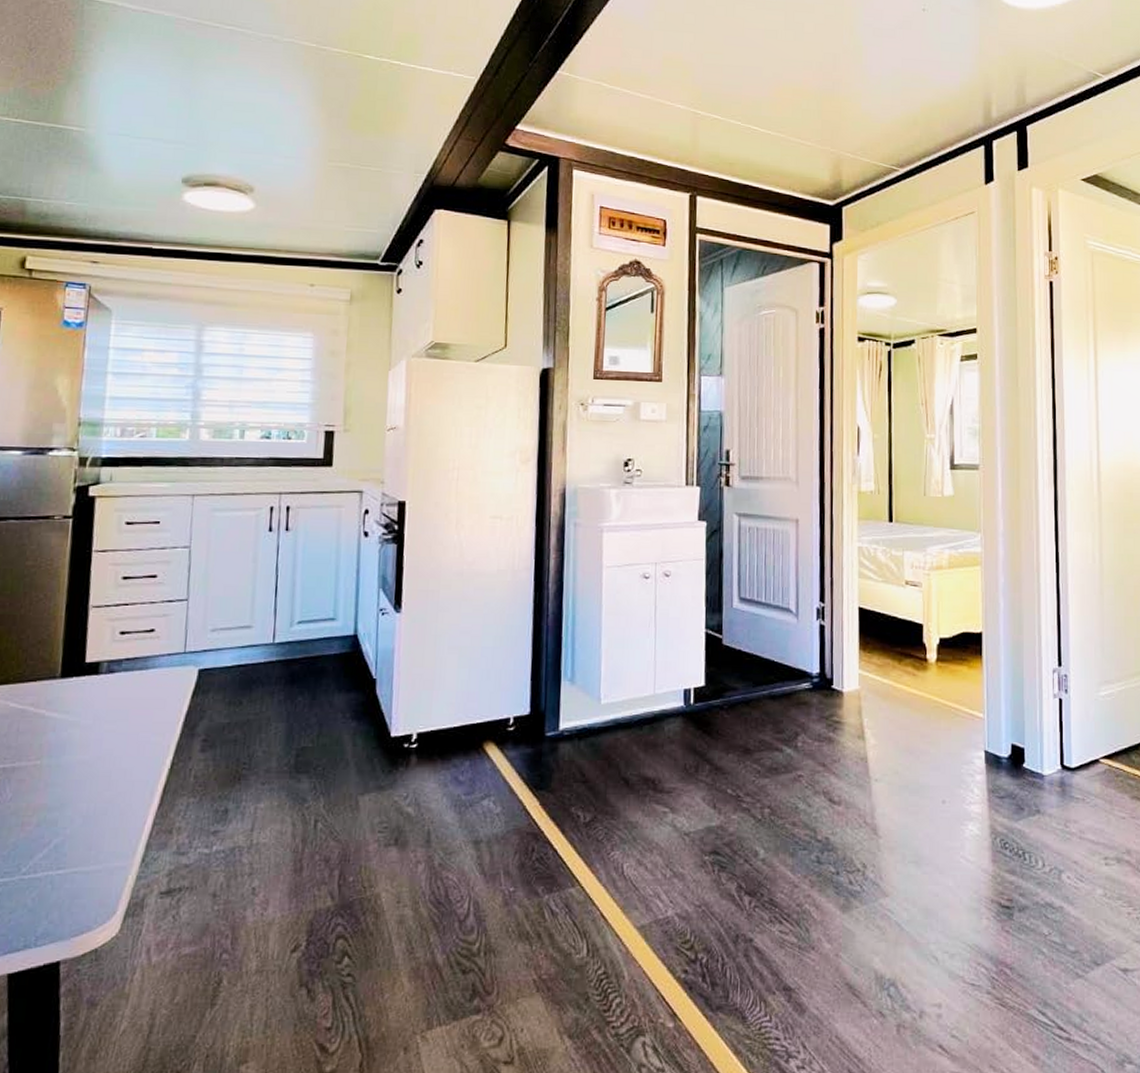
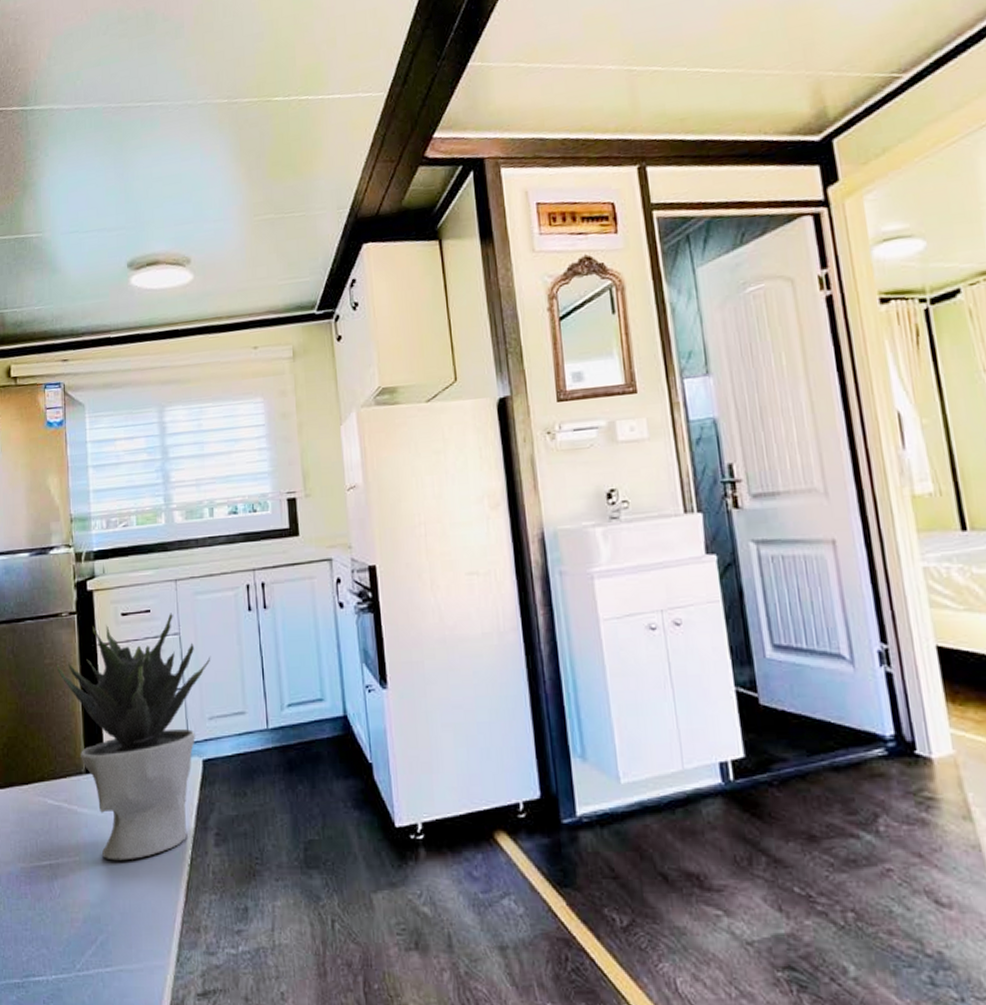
potted plant: none [40,526,222,765] -> present [56,613,211,861]

